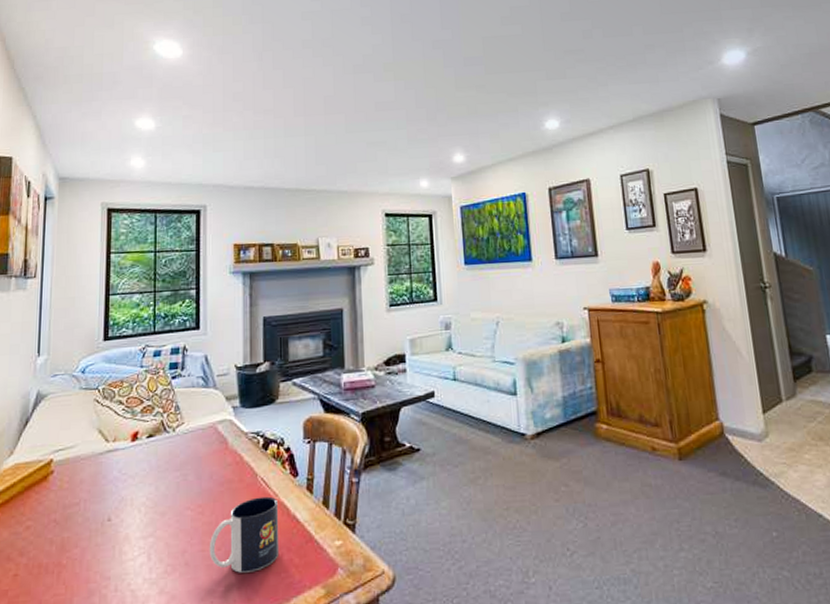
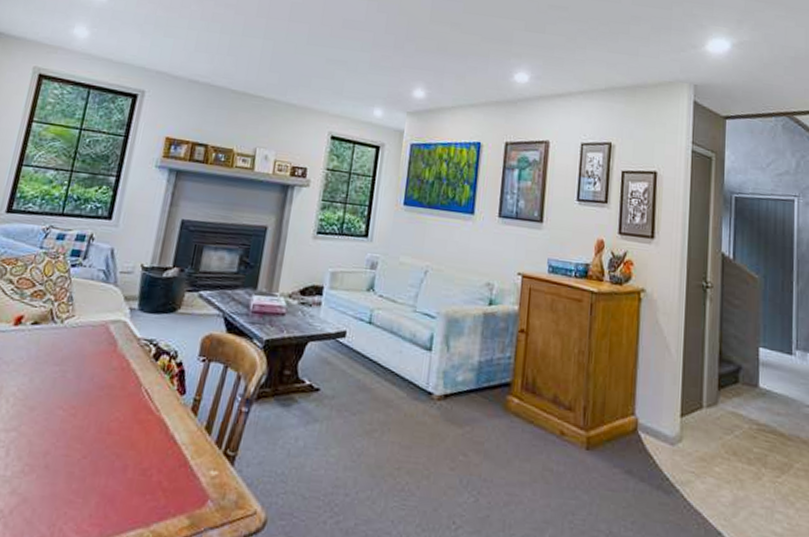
mug: present [209,496,280,573] -> none [73,408,159,488]

